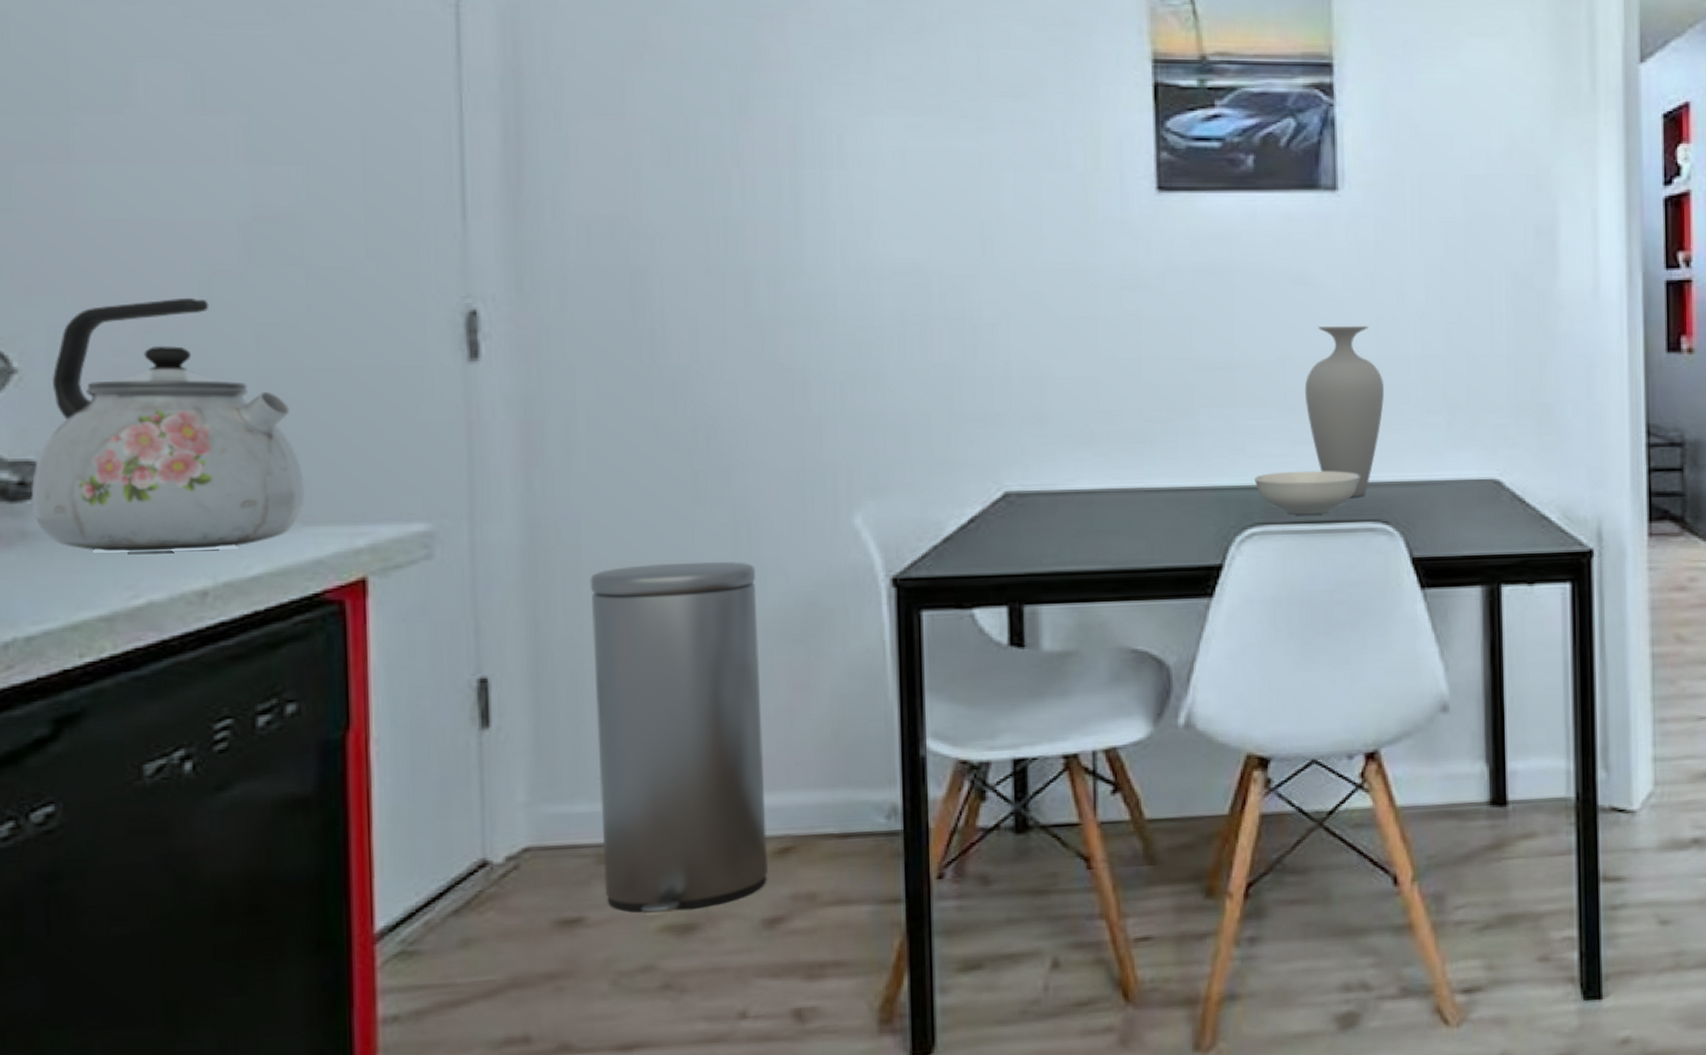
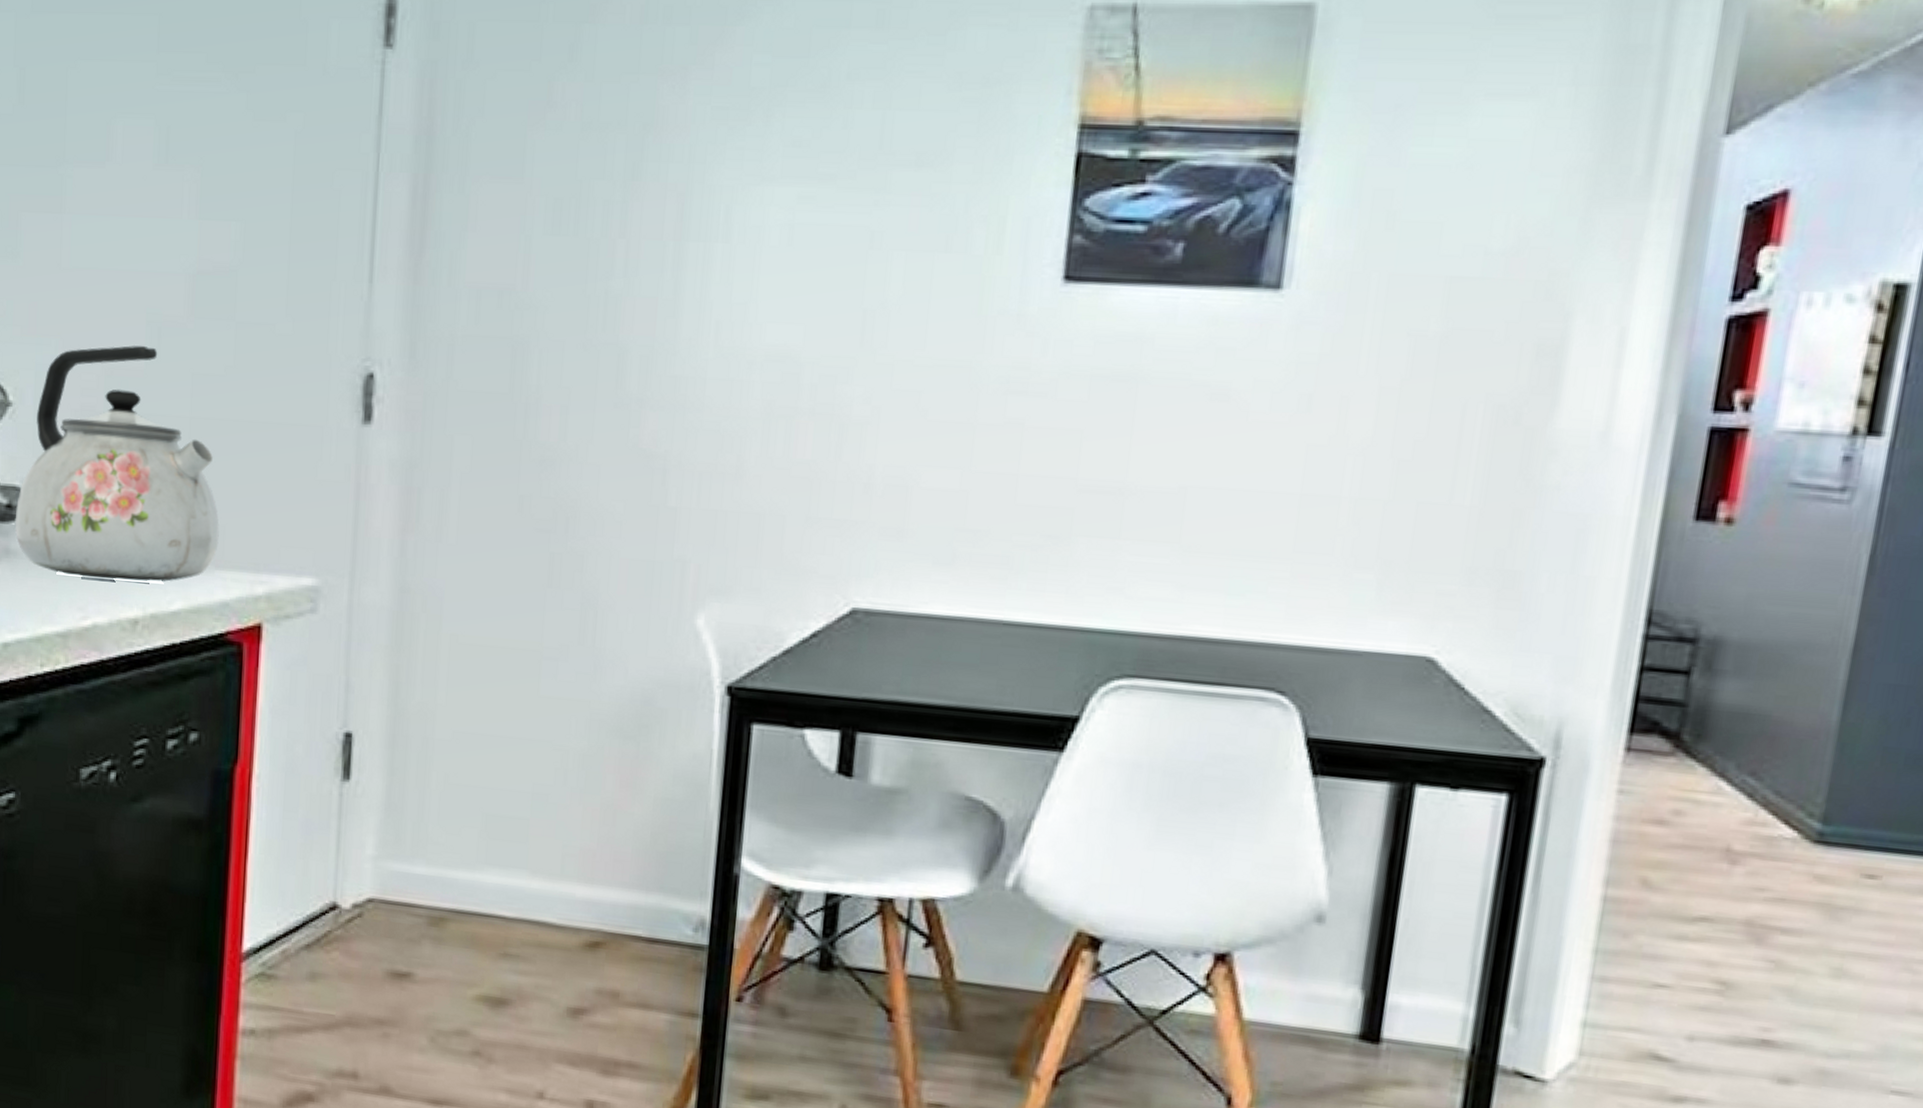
pedal bin: present [590,561,768,913] -> none [432,642,598,985]
bowl: present [1253,470,1360,515] -> none [1129,619,1258,674]
vase: present [1304,326,1385,498] -> none [1204,453,1305,659]

